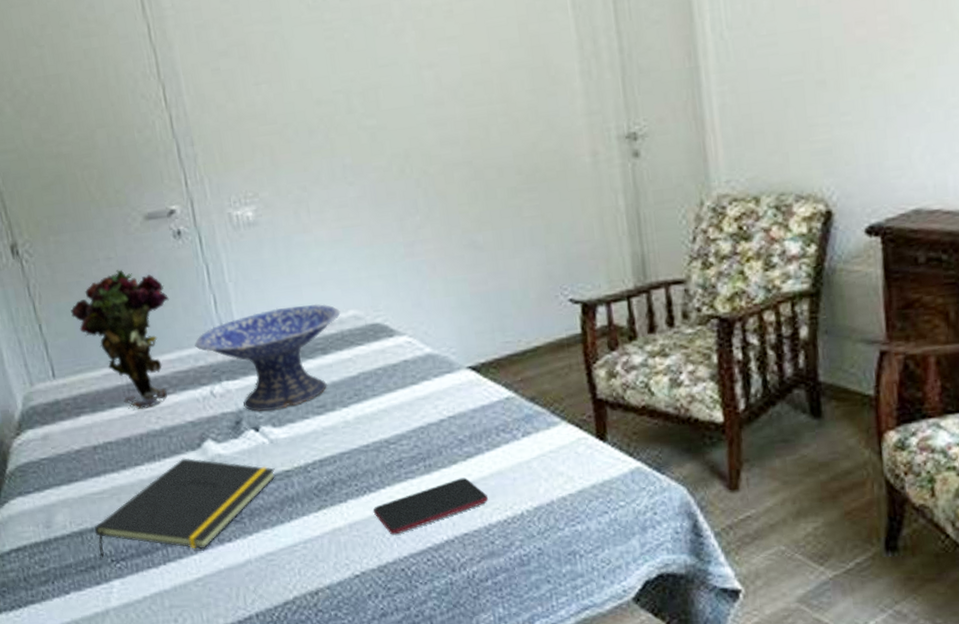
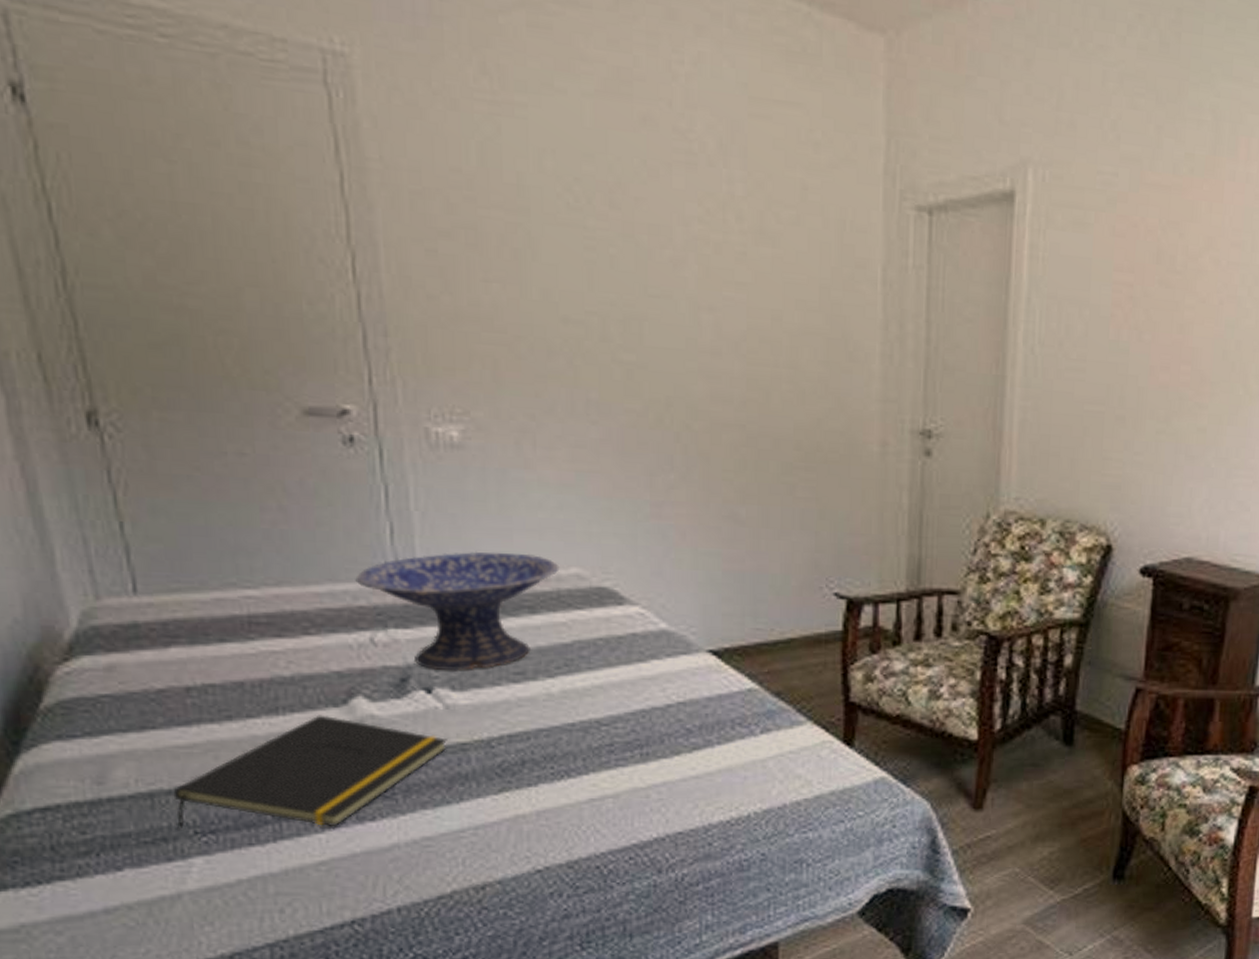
flower: present [71,269,170,409] -> none [173,470,327,648]
smartphone: present [372,477,488,535] -> none [569,771,711,828]

